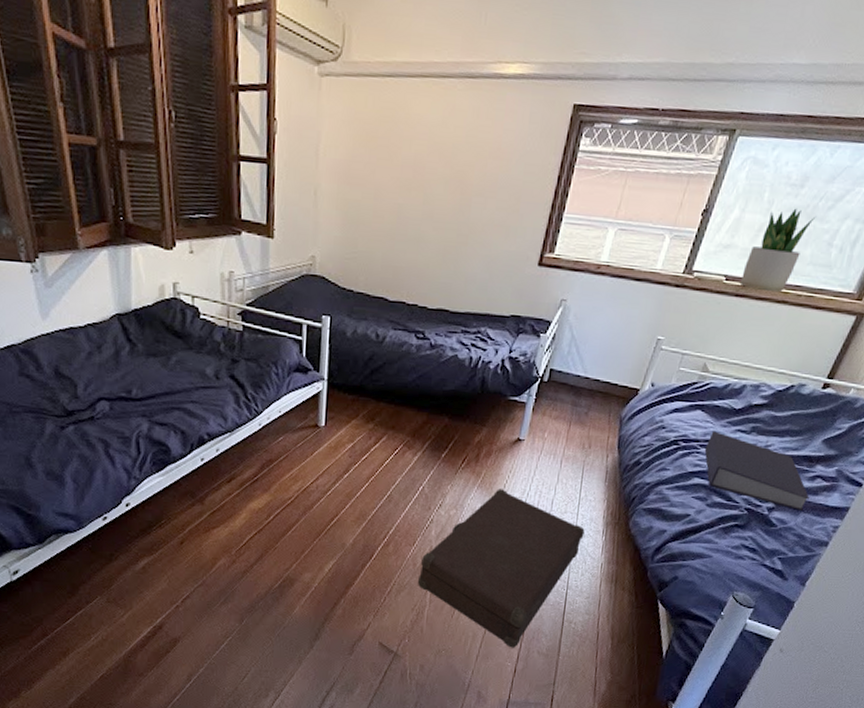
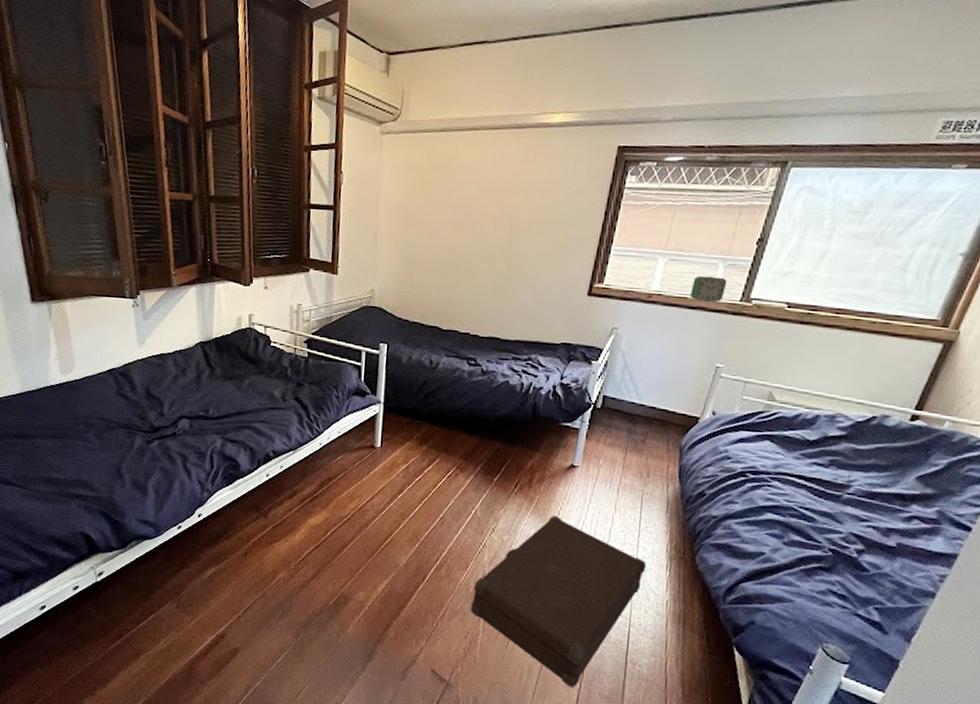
alarm clock: none [637,246,673,274] -> present [690,275,728,302]
book: present [704,431,810,510] -> none [776,463,906,555]
planter: present [739,208,815,293] -> none [803,235,884,320]

